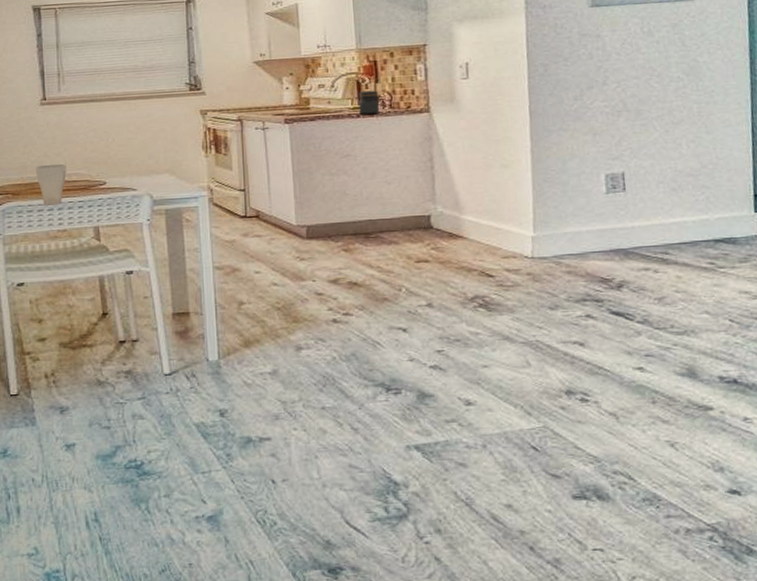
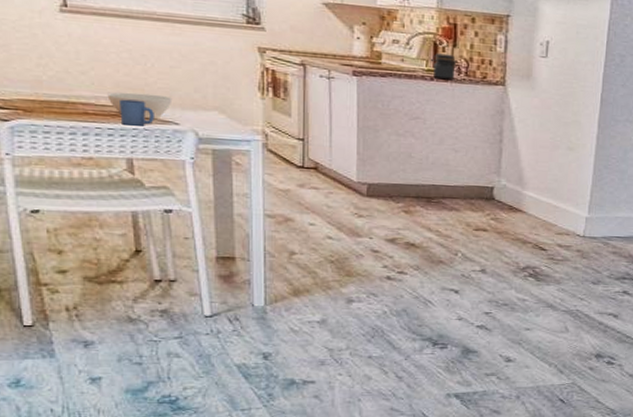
cup: present [35,163,66,206] -> none [53,82,93,129]
soup bowl: none [77,165,130,189] -> present [107,92,173,120]
mug: none [86,172,116,198] -> present [118,99,154,129]

